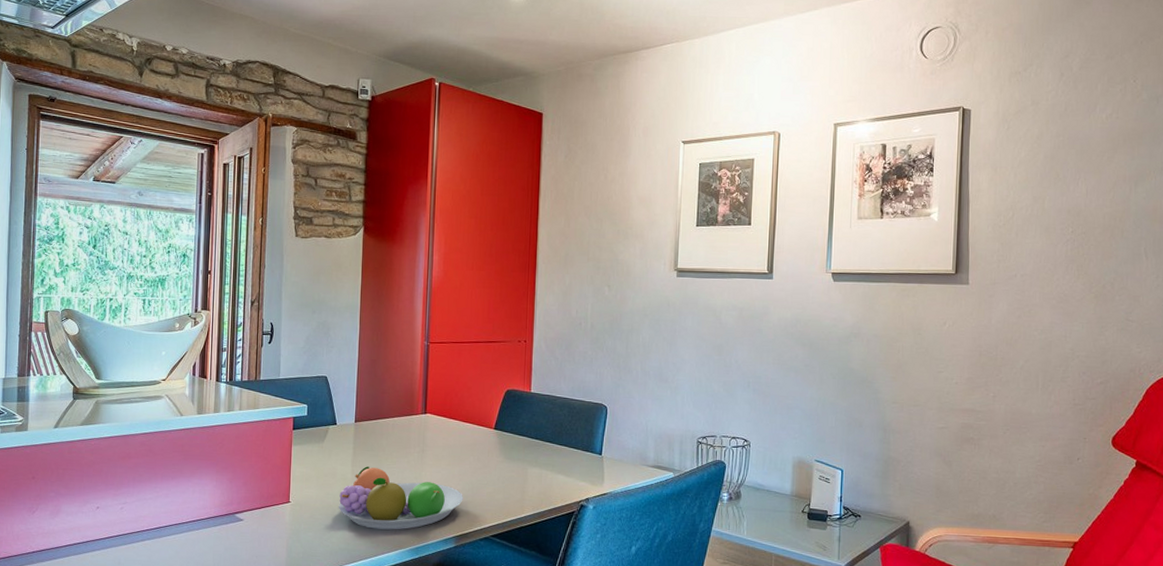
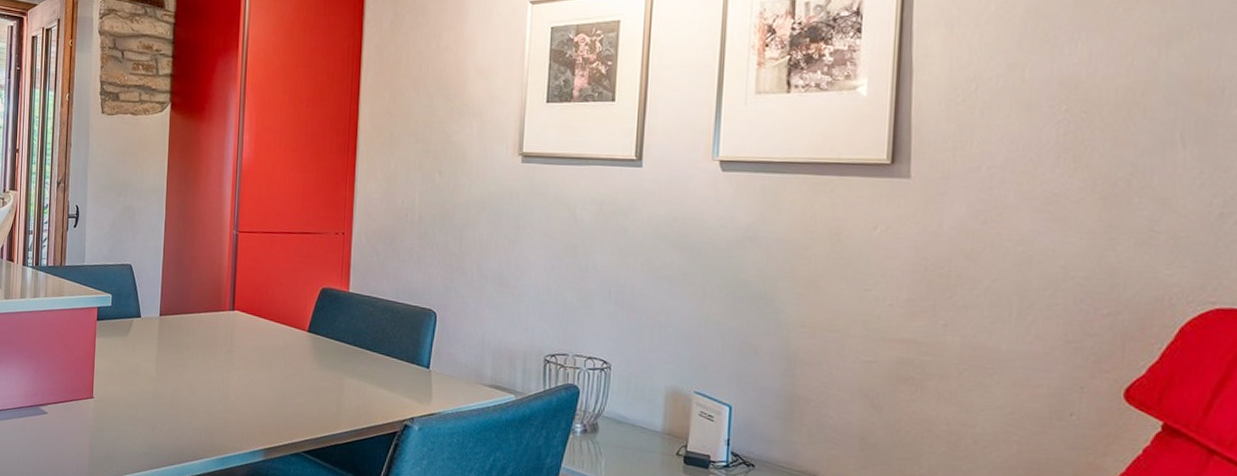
fruit bowl: present [338,466,463,530] -> none [141,364,273,437]

